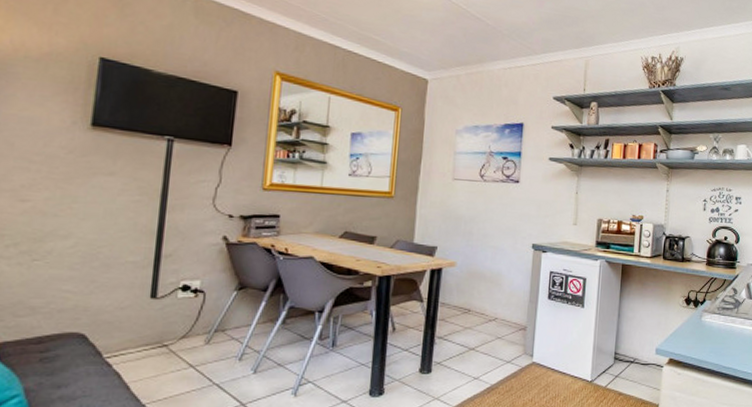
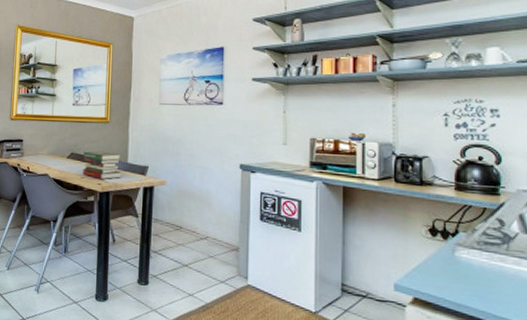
books: none [358,229,405,262] -> present [82,151,121,180]

